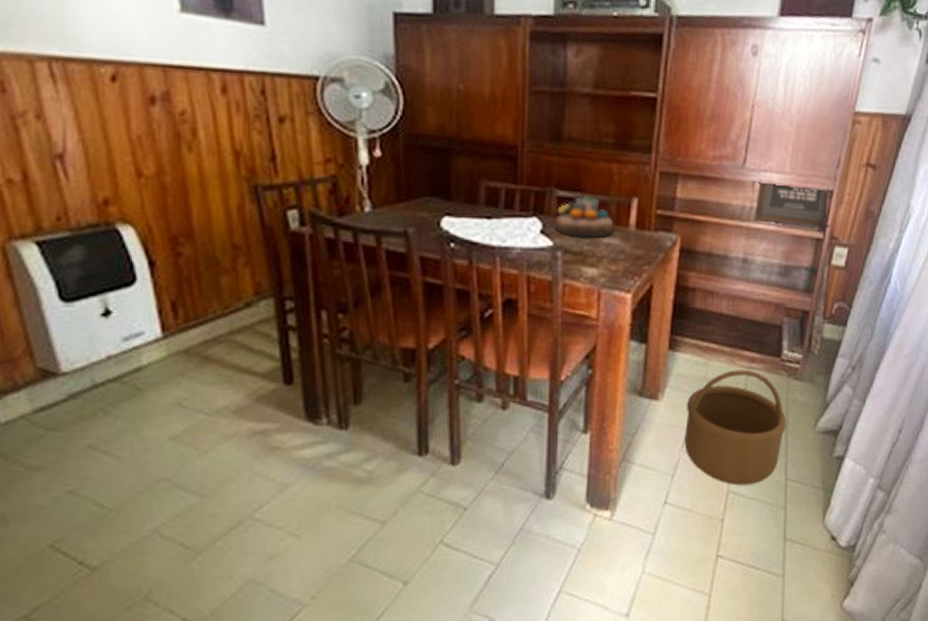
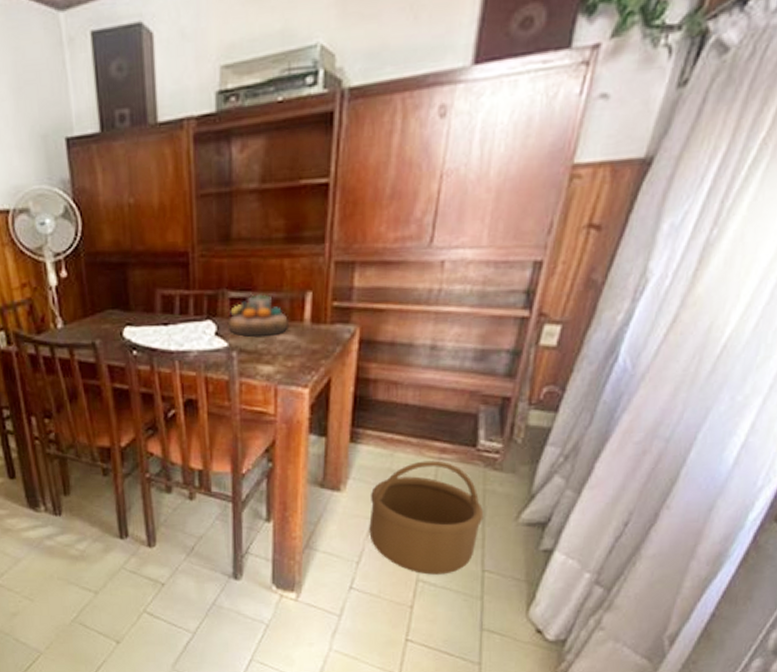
picture frame: present [754,179,831,228] -> none [444,257,540,305]

